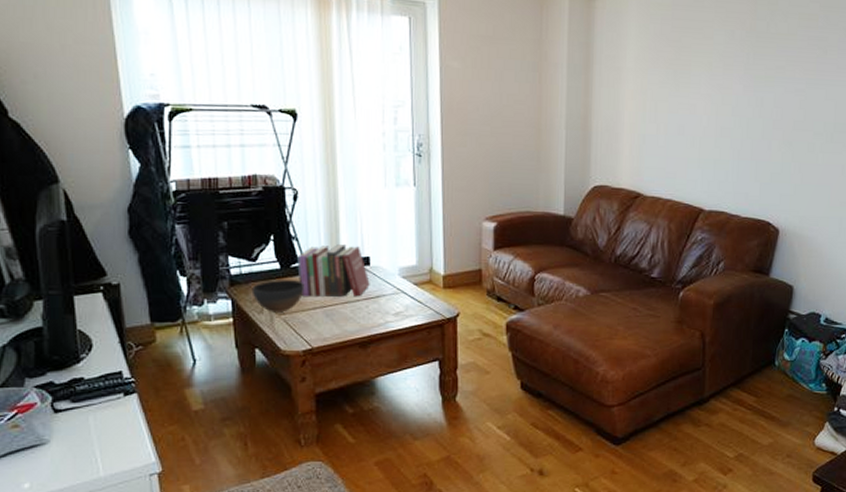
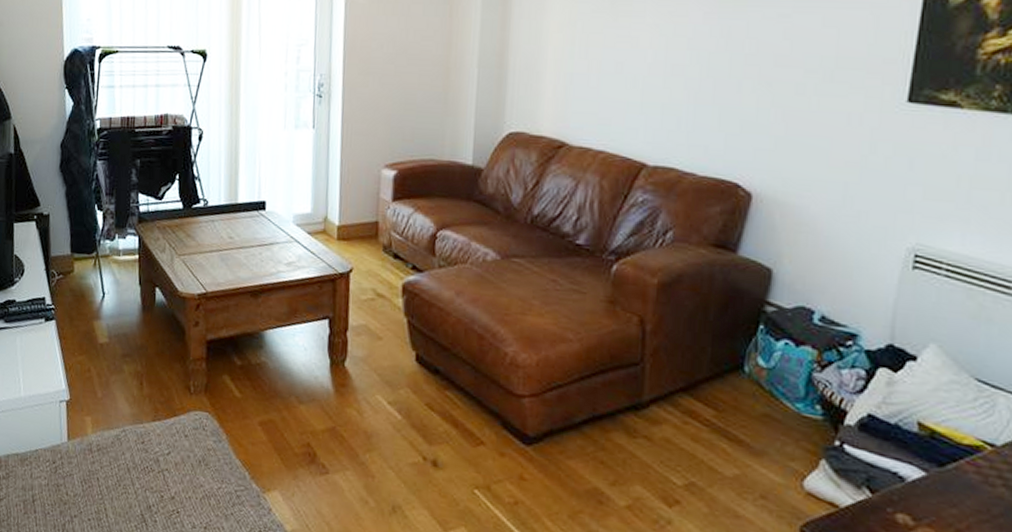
bowl: present [251,280,305,313] -> none [156,219,204,253]
books: present [297,243,370,297] -> none [198,186,265,243]

